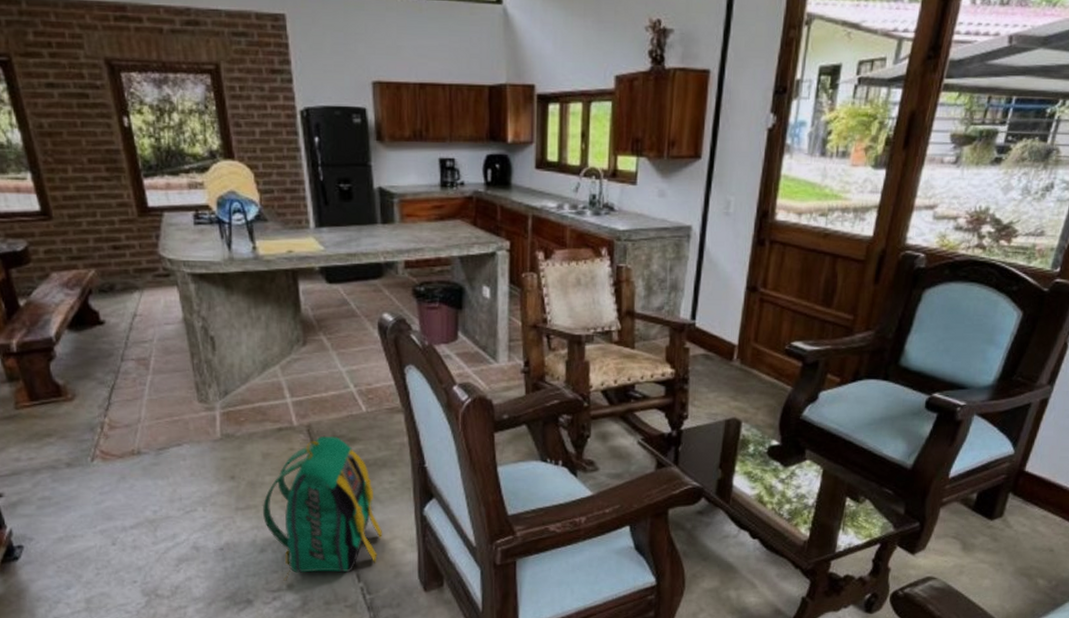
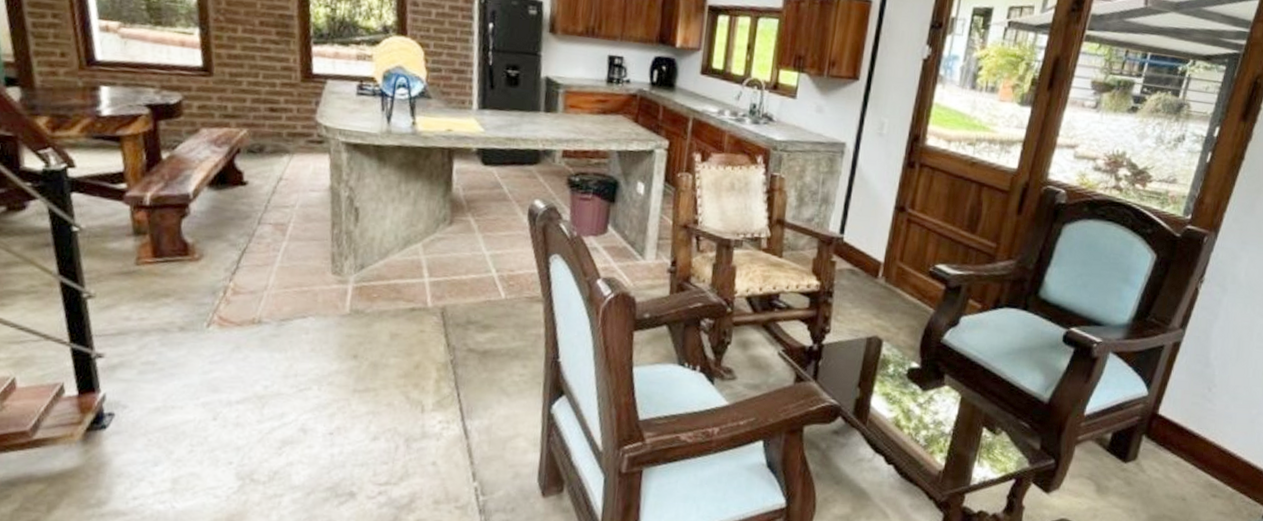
backpack: present [262,435,382,581] -> none [381,319,506,474]

